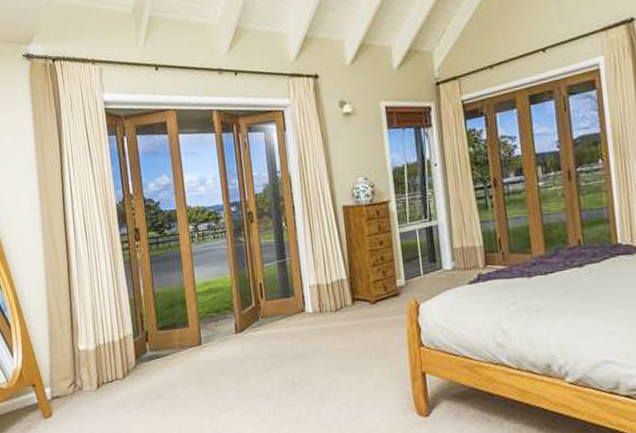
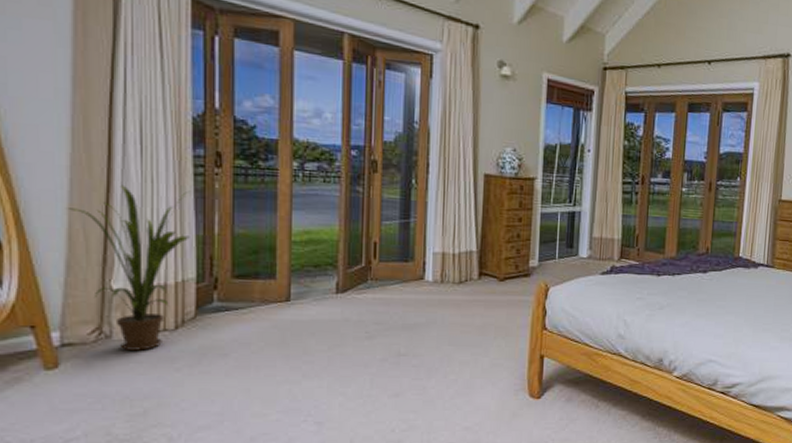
house plant: none [45,263,125,399] -> present [67,184,190,351]

